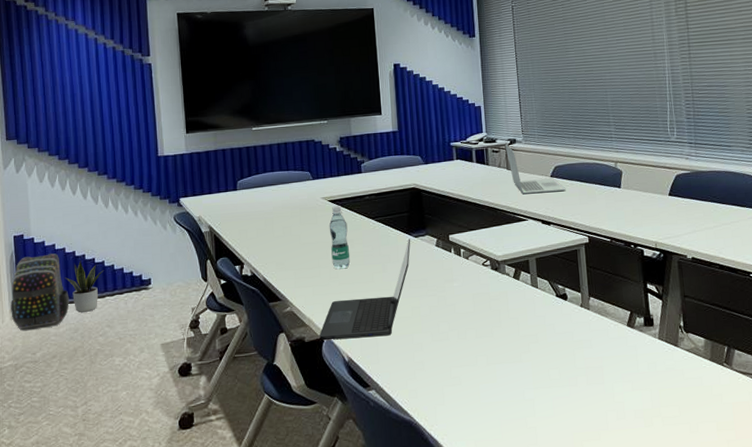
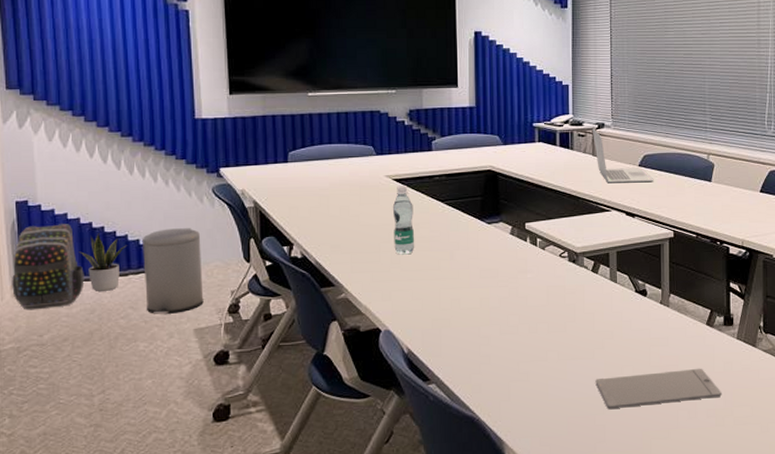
pedal bin: none [117,253,169,331] -> present [143,228,204,314]
laptop: present [320,238,411,341] -> none [377,225,483,331]
tablet: none [524,369,648,411] -> present [595,368,722,409]

